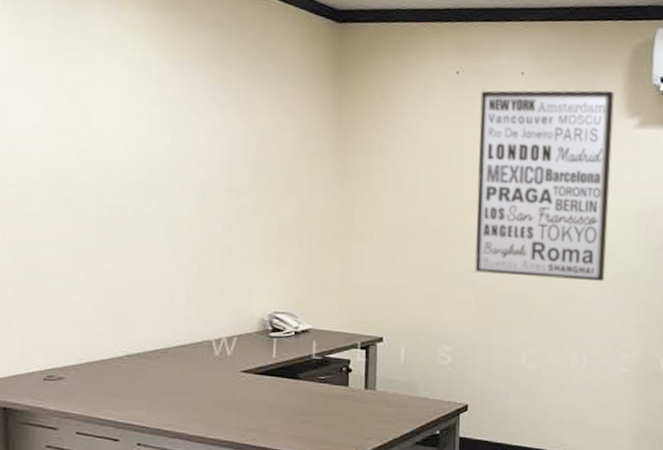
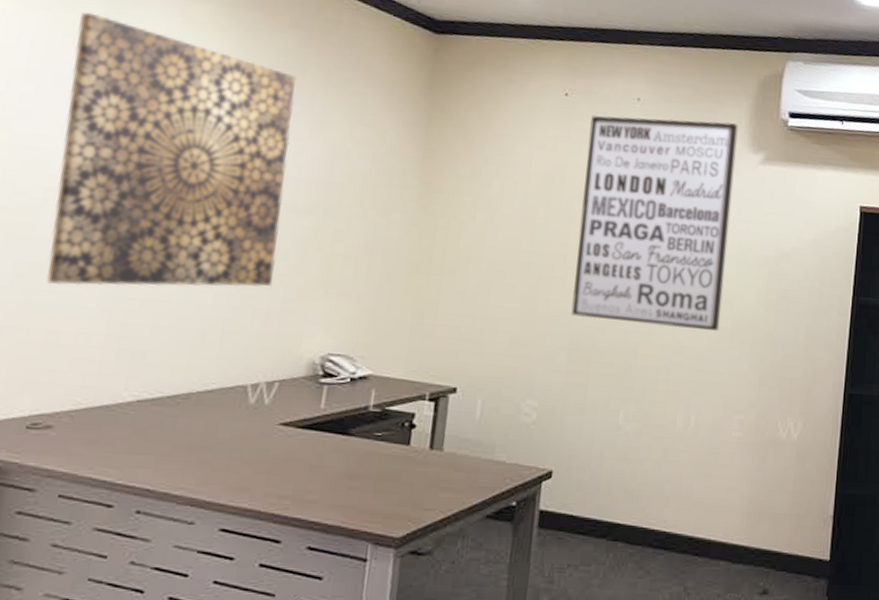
wall art: none [35,22,223,262] -> present [46,12,296,287]

